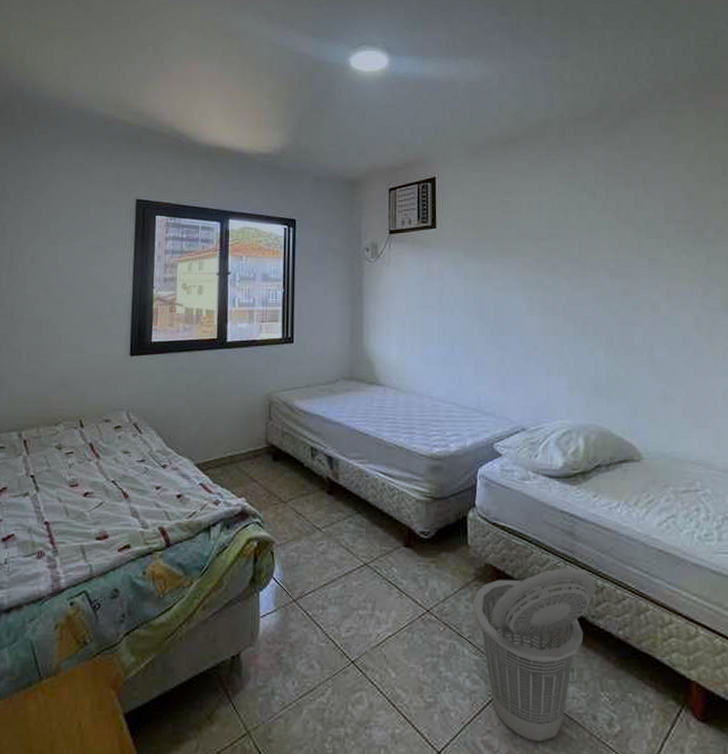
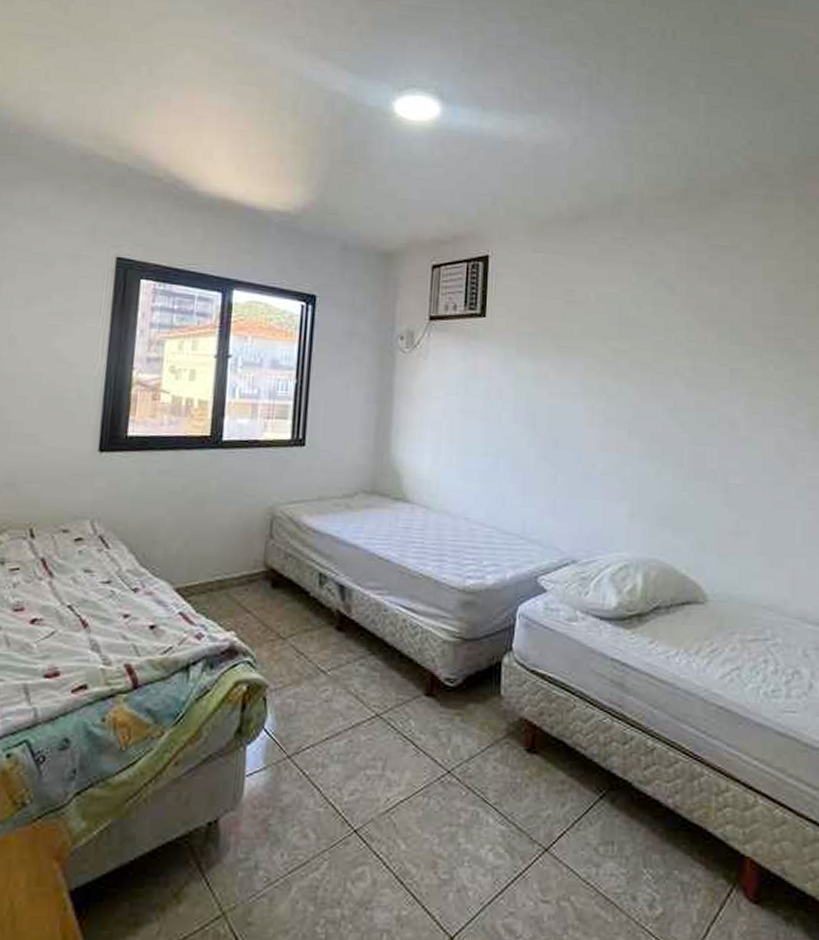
laundry basket: present [472,567,596,741] -> none [502,724,646,925]

